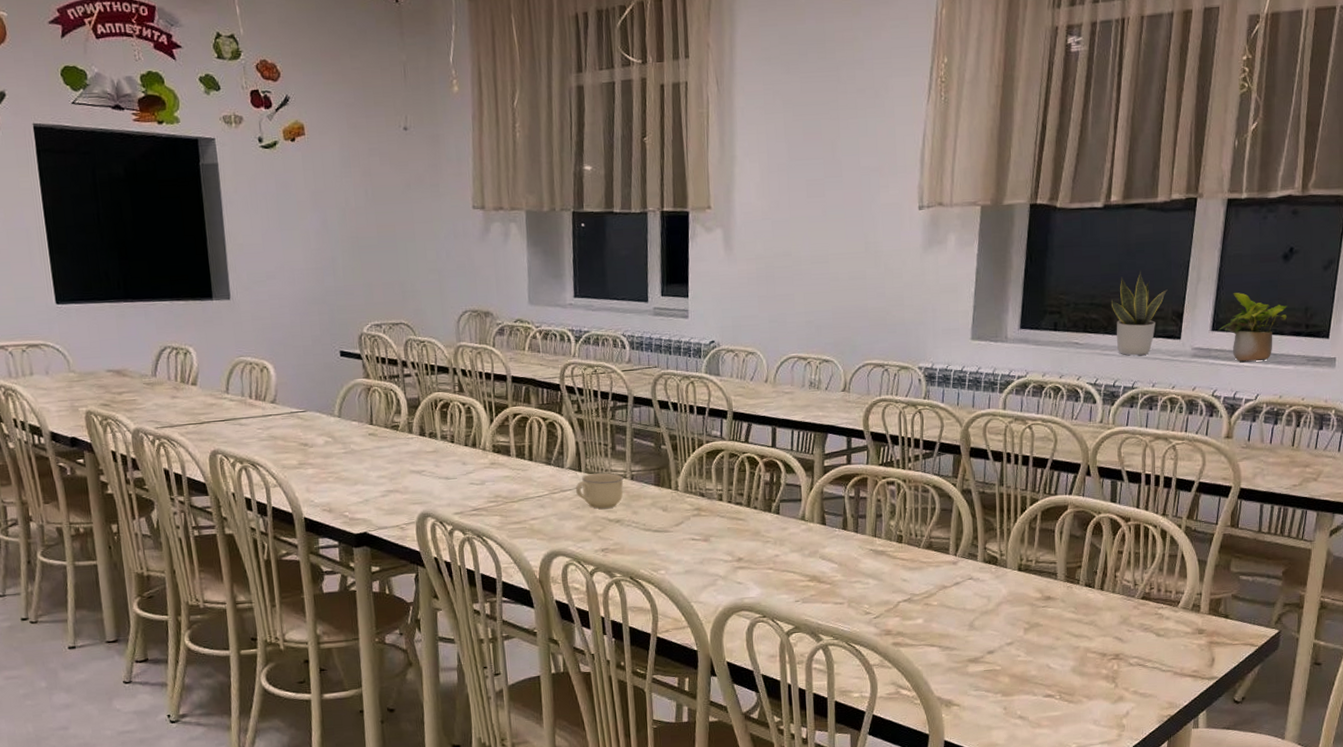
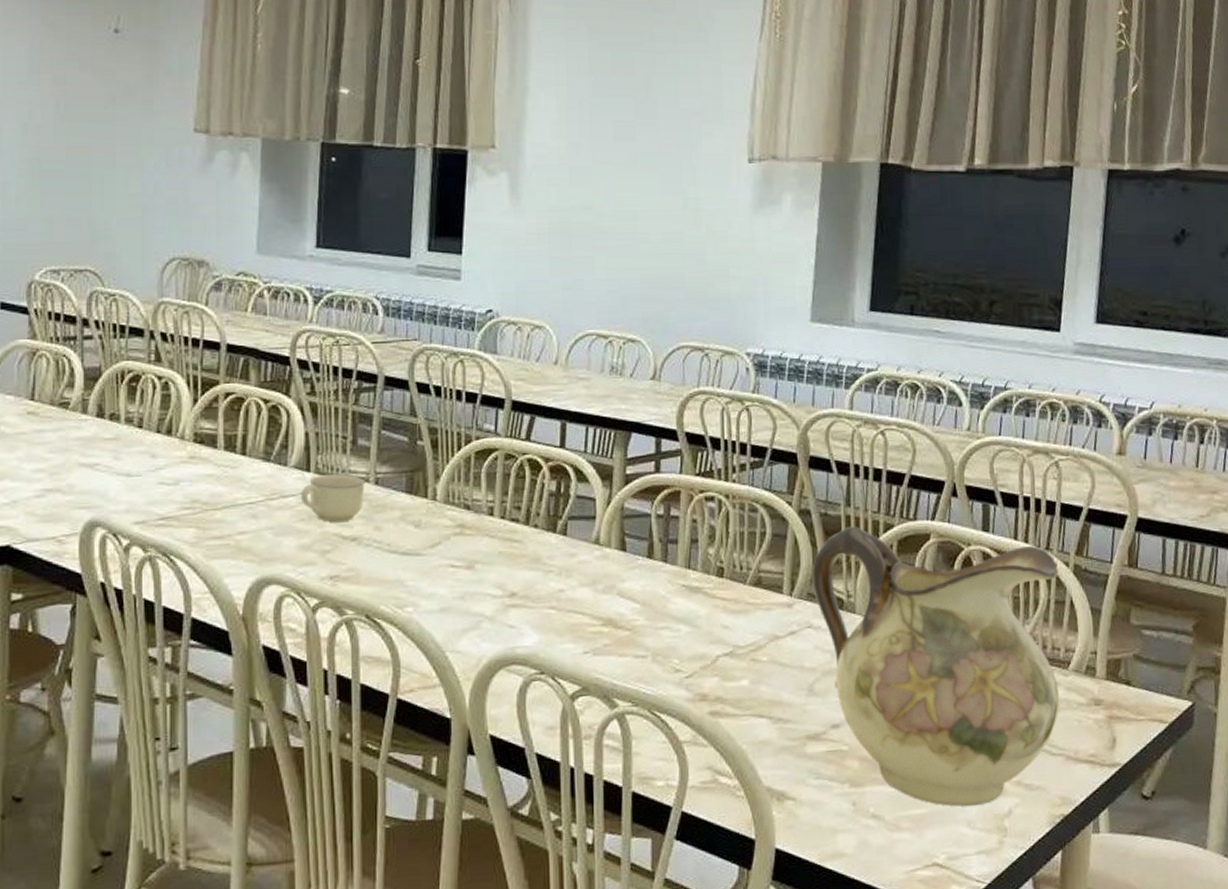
pitcher: none [972,501,1173,710] -> present [812,526,1060,807]
potted plant: present [1112,271,1168,356] -> none [978,248,1043,349]
potted plant: present [1217,292,1288,363] -> none [1102,279,1183,363]

